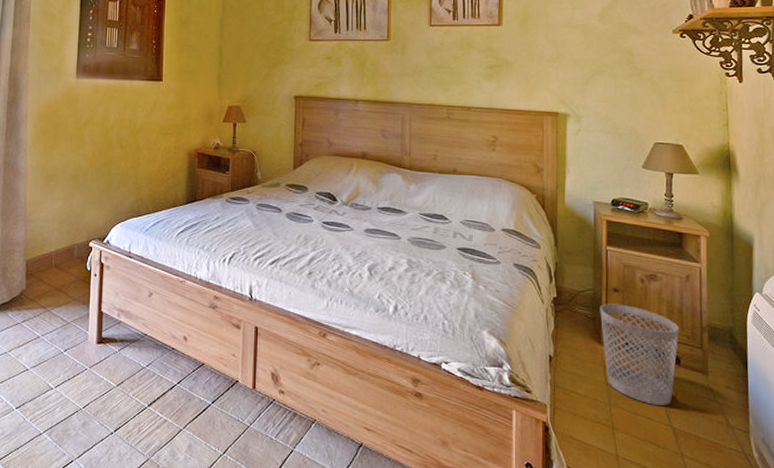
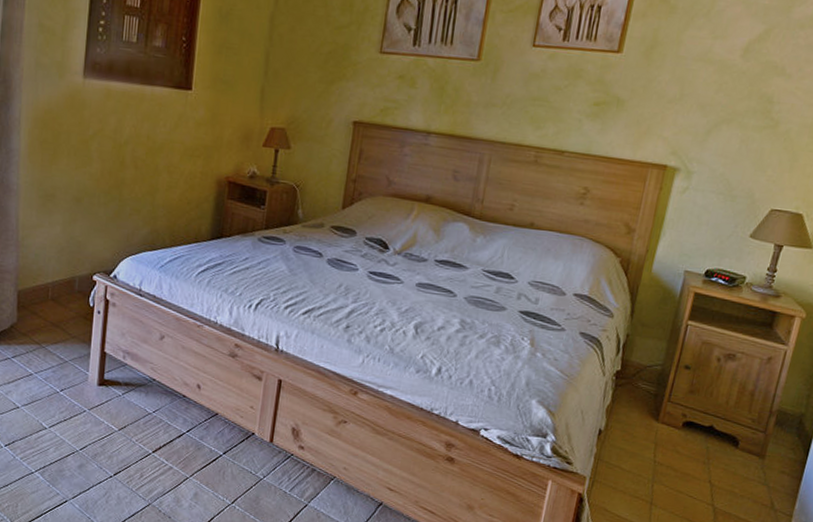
wastebasket: present [600,303,679,405] -> none [656,380,747,486]

